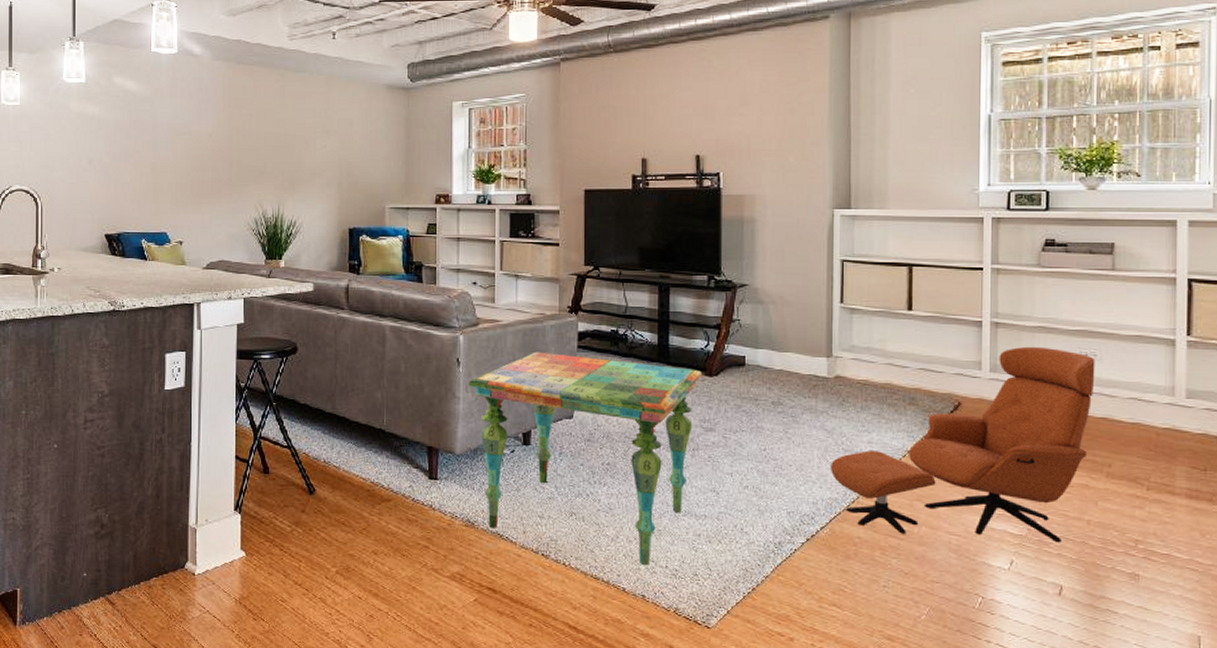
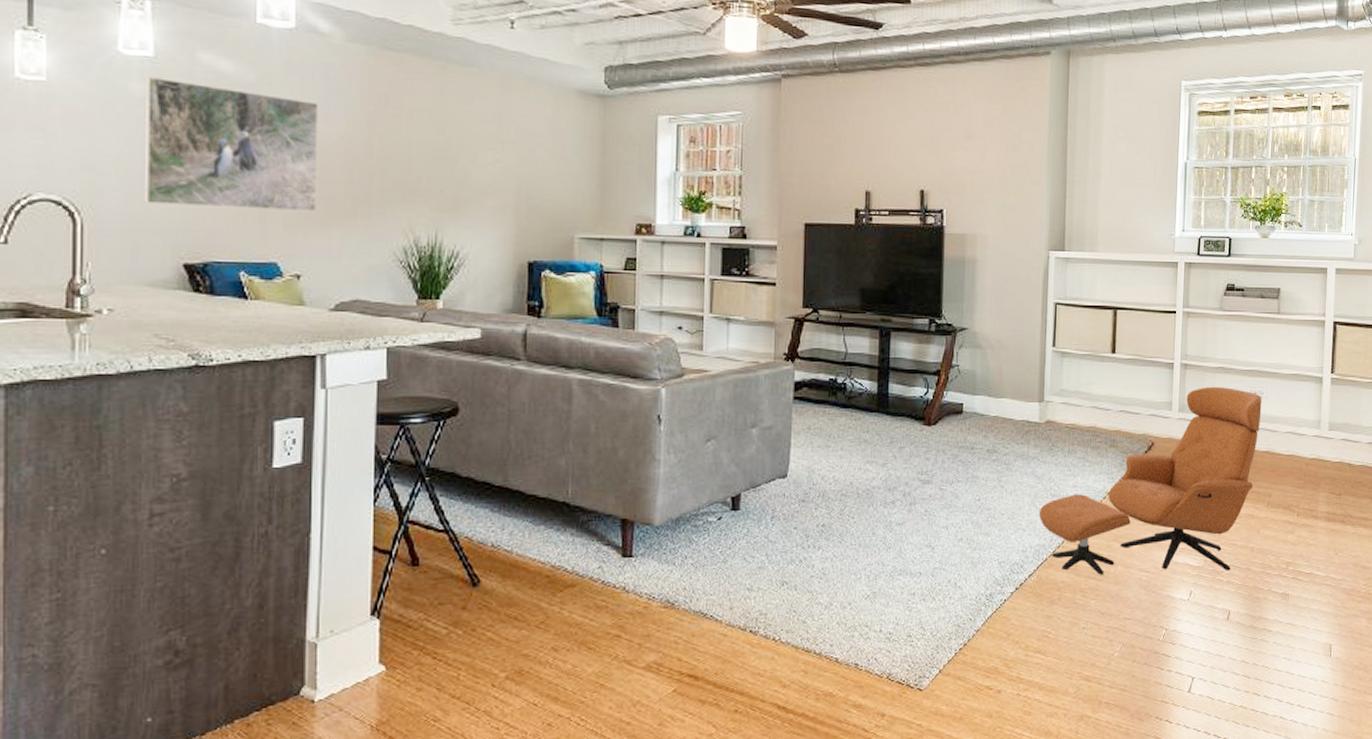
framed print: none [79,97,194,193] -> present [143,75,318,212]
side table: present [468,351,702,566] -> none [671,405,920,632]

